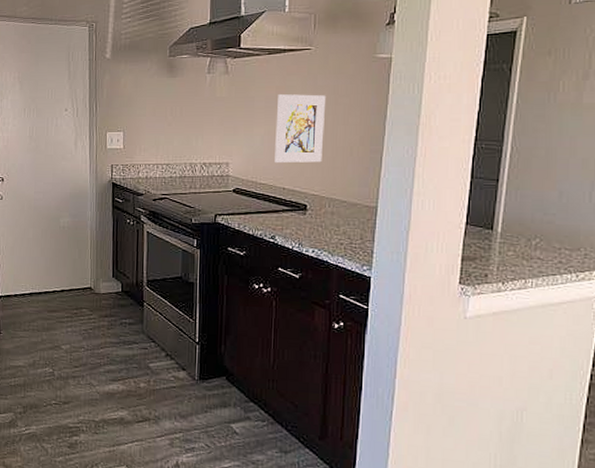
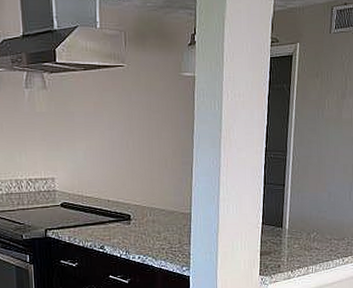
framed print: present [275,94,326,163] -> none [96,110,141,176]

